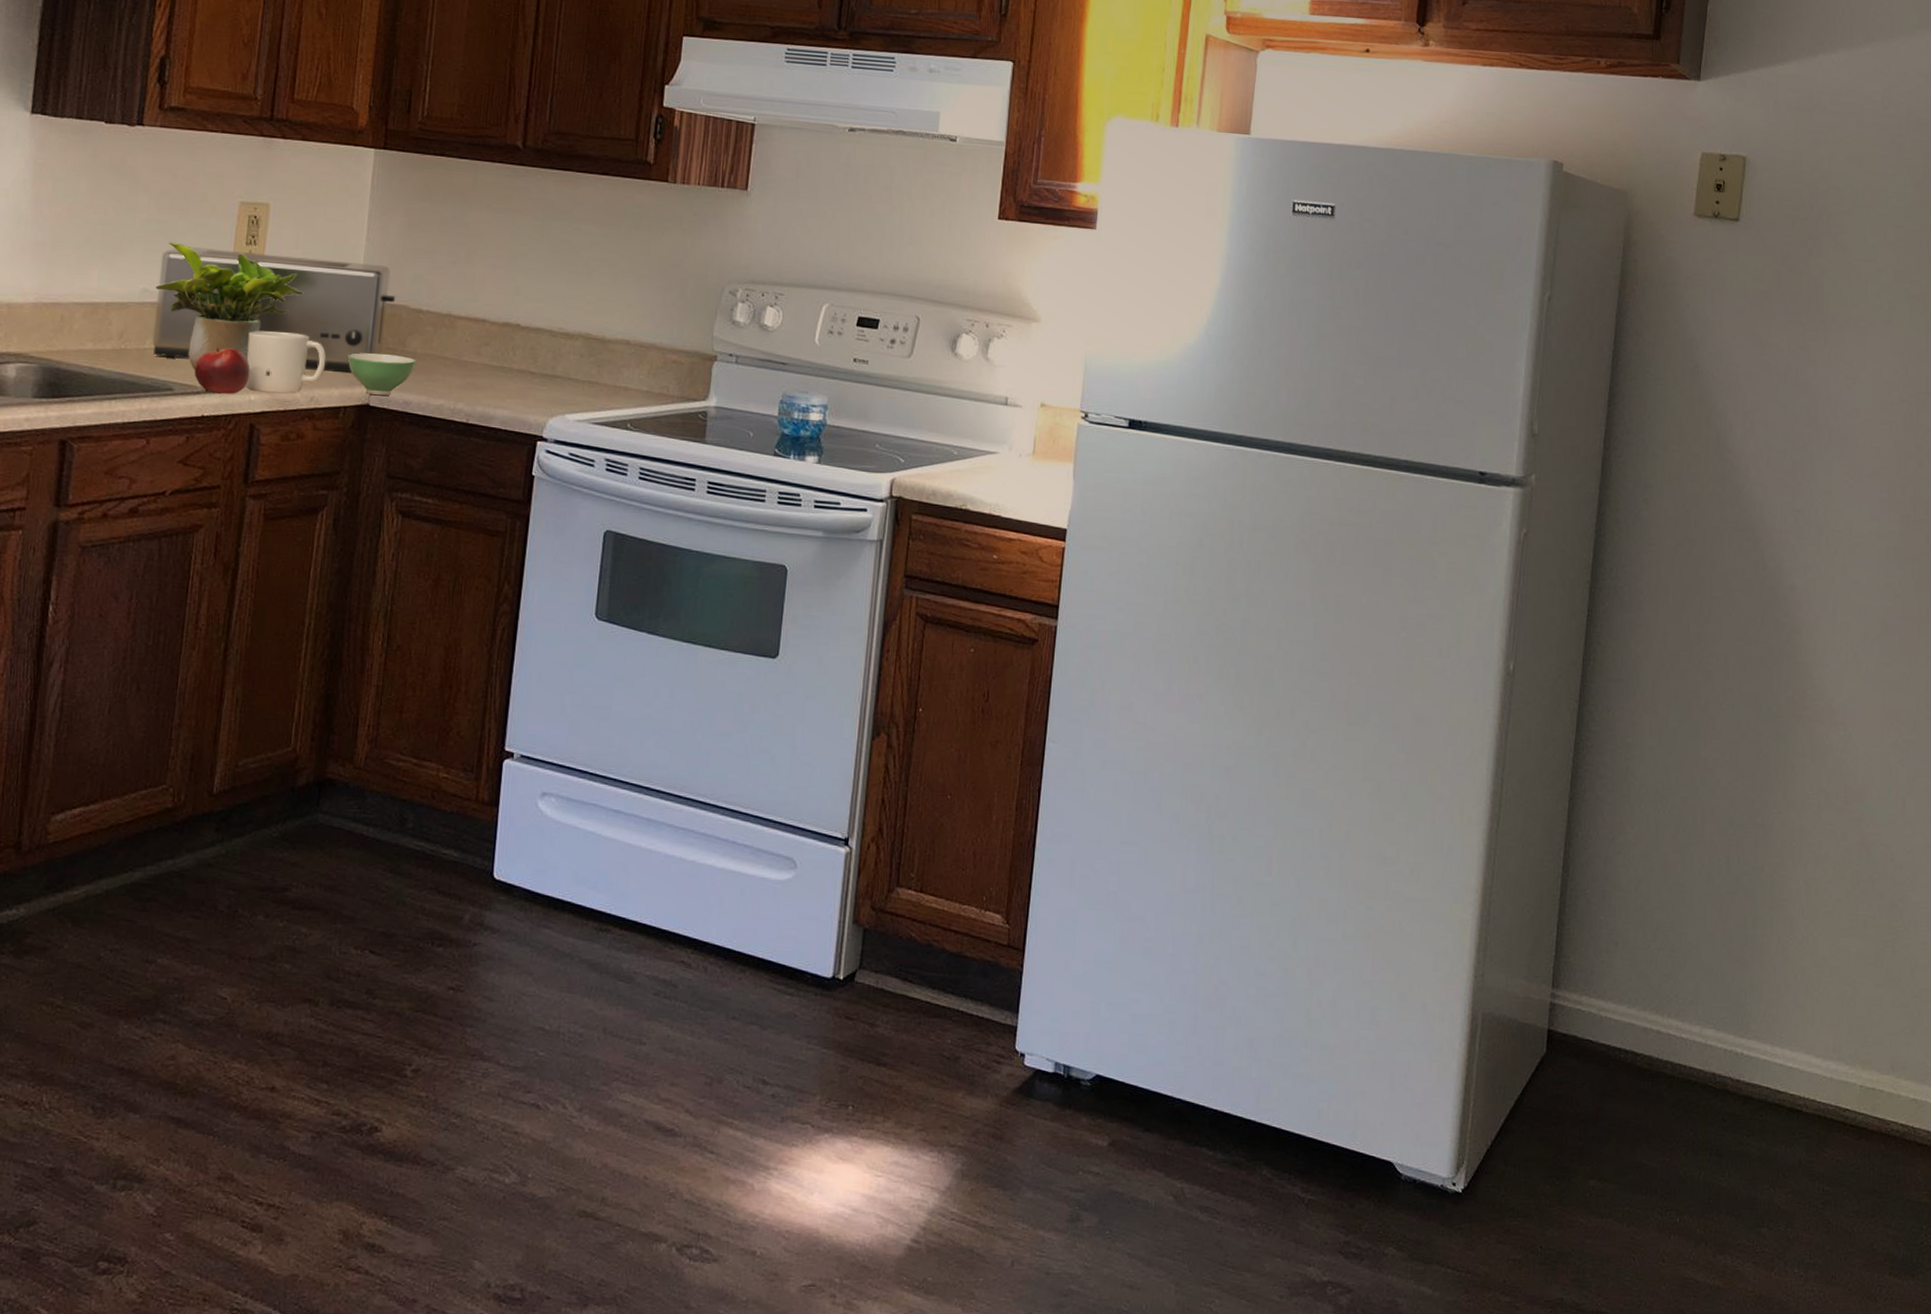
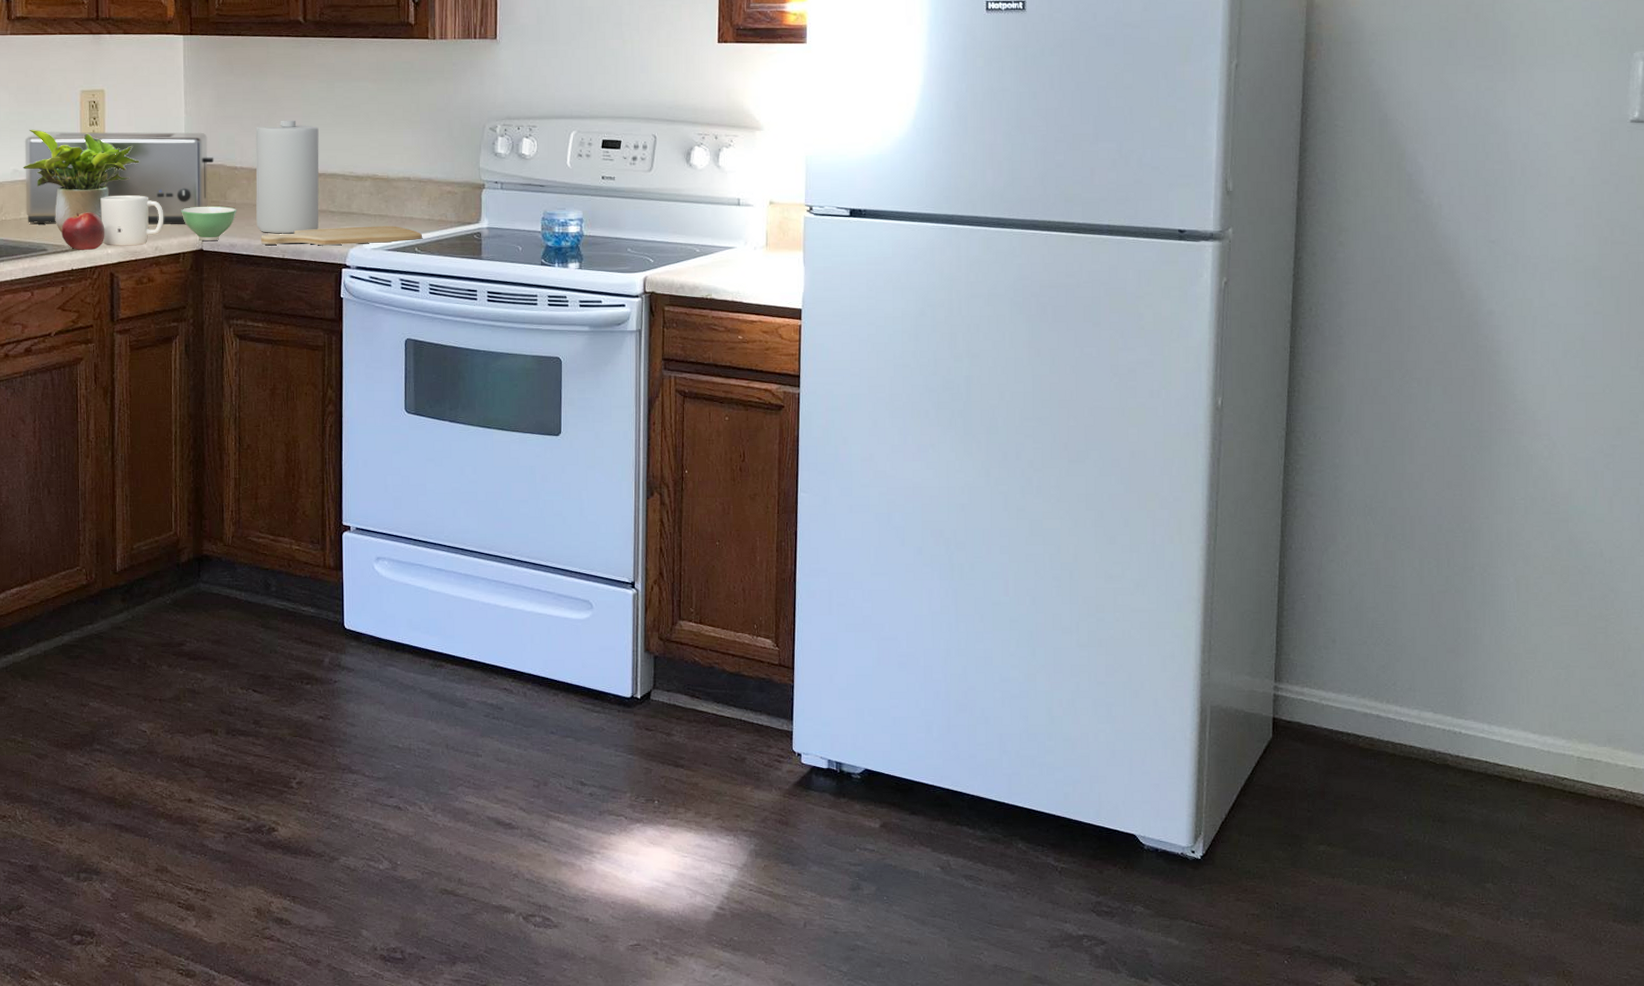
paper towel holder: none [439,259,527,395] -> present [256,120,319,234]
chopping board: none [442,390,637,415] -> present [261,226,422,246]

